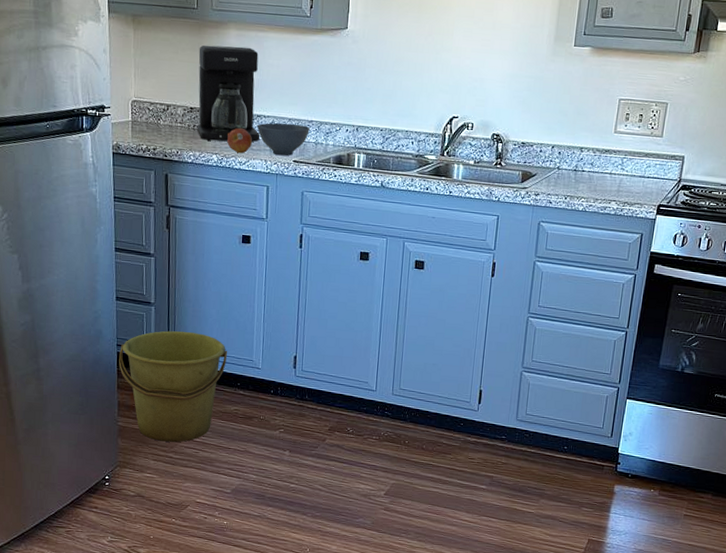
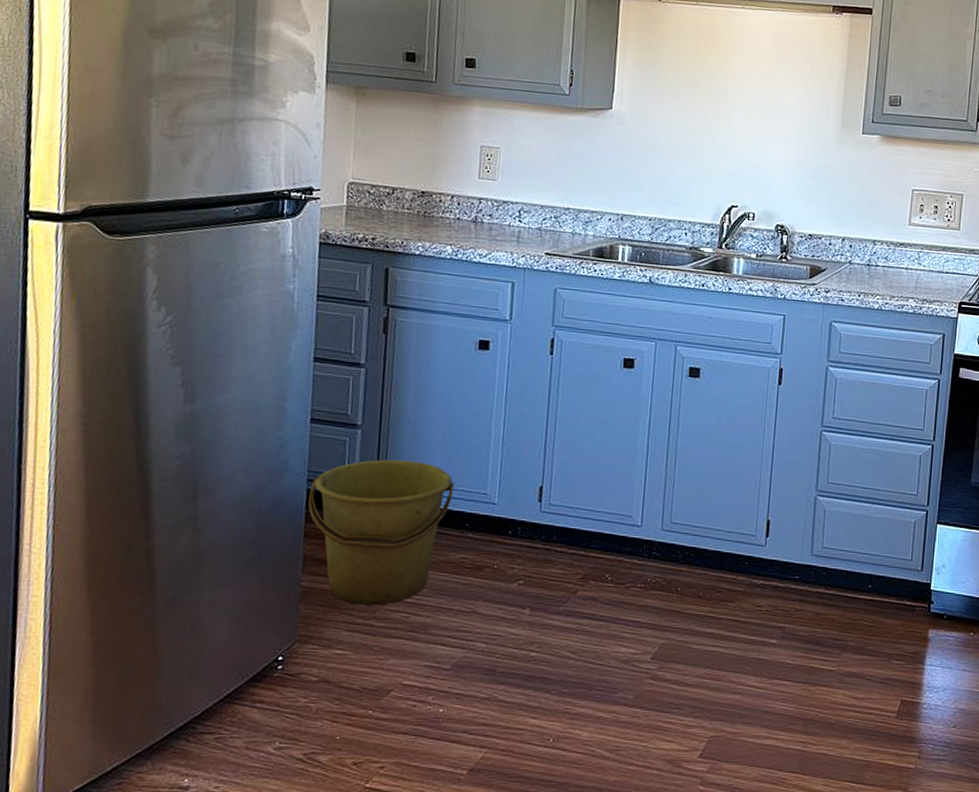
coffee maker: present [196,45,260,142] -> none [428,122,507,231]
fruit: present [227,127,252,154] -> none [465,215,496,245]
bowl: present [256,123,310,156] -> none [502,210,566,248]

